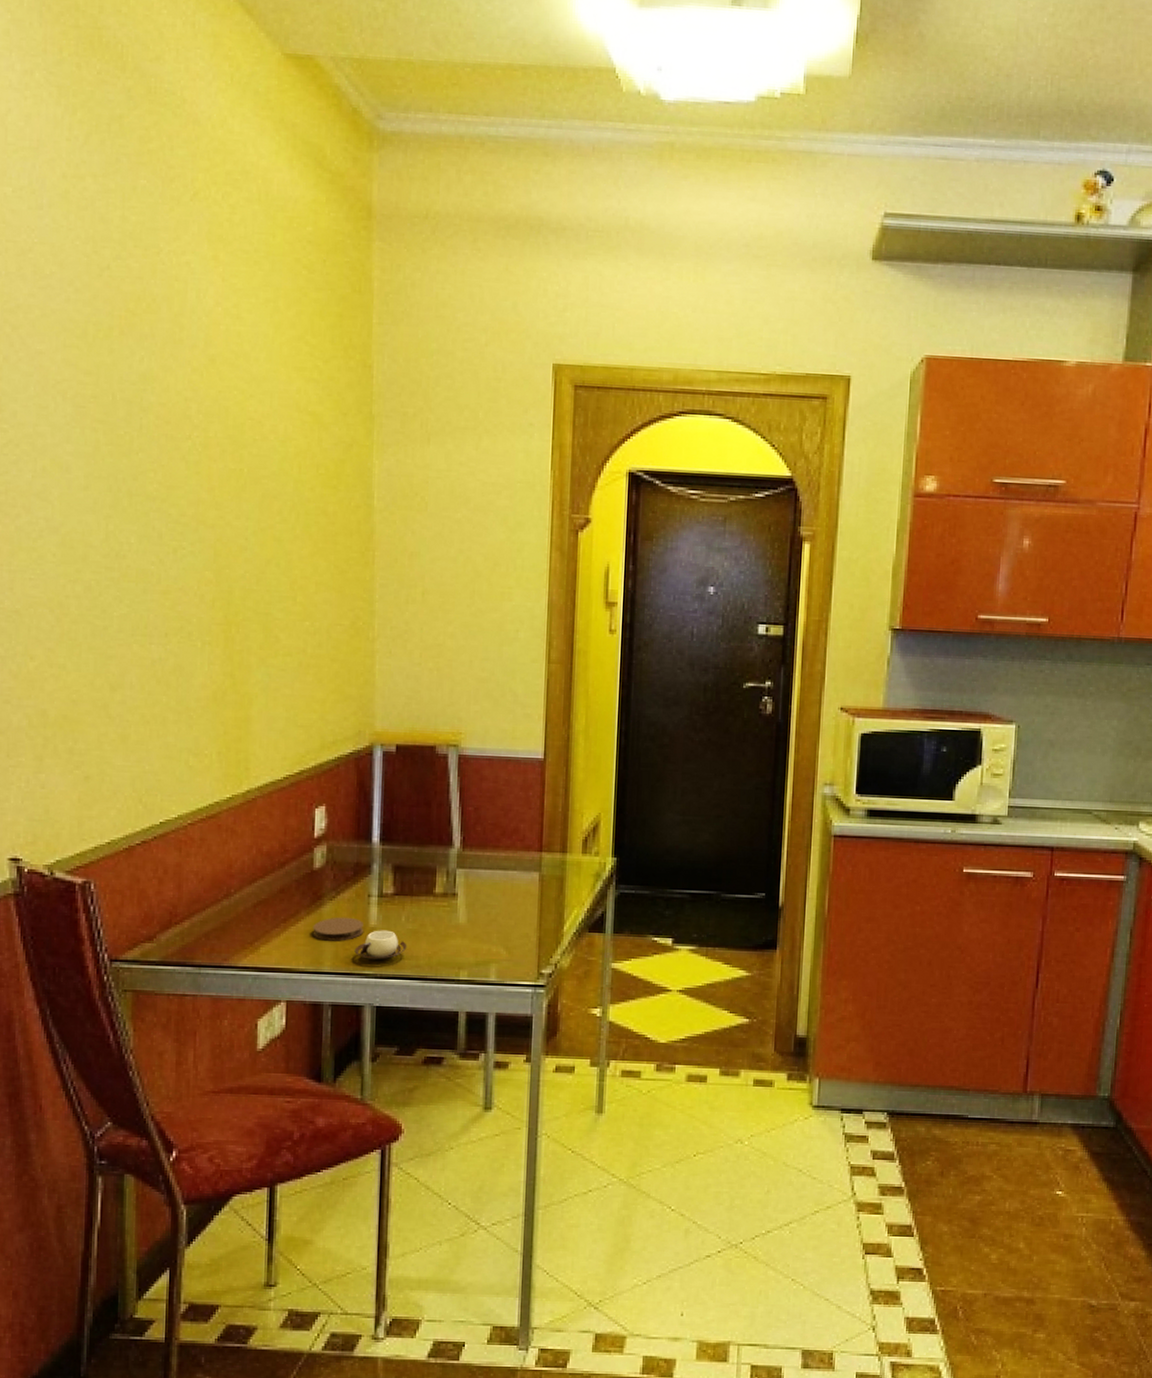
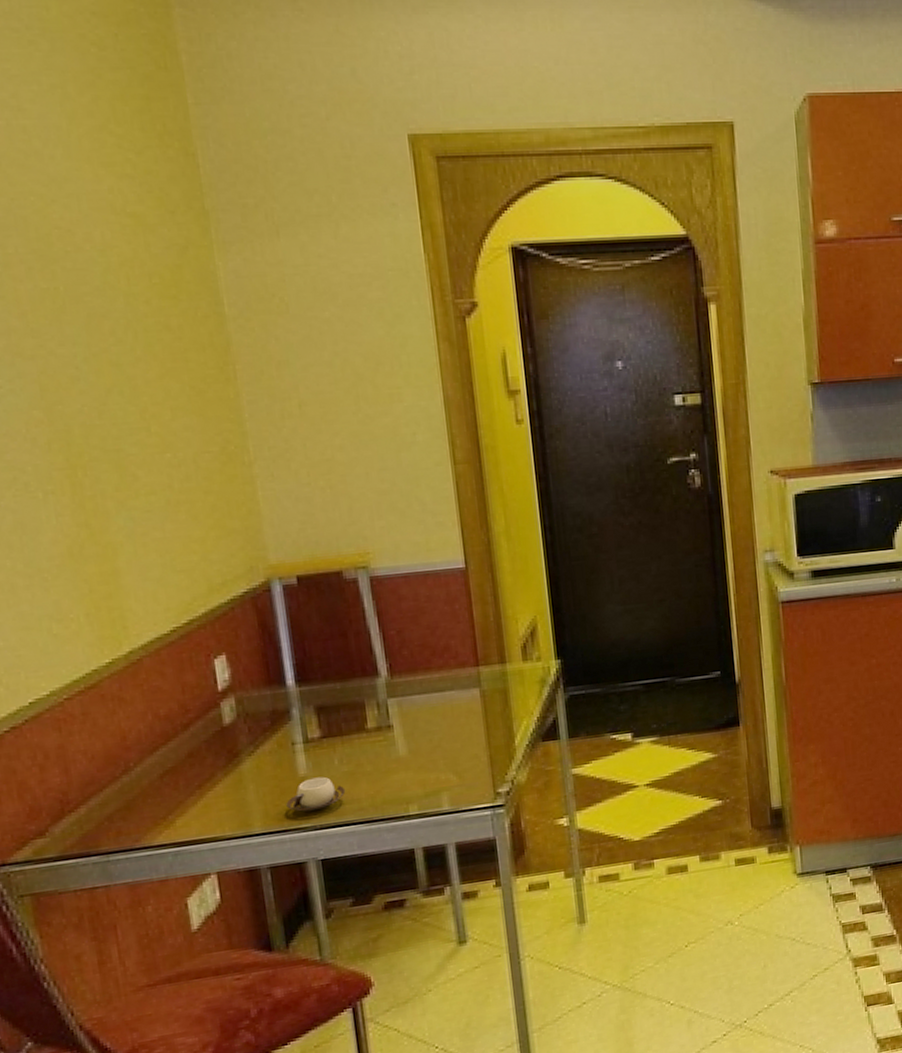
coaster: present [313,917,363,941] -> none [234,770,293,801]

